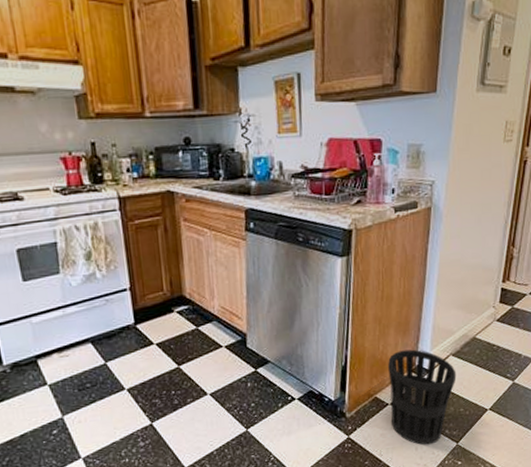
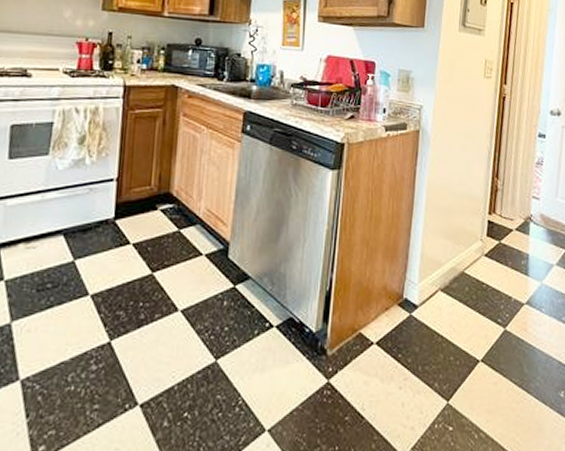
wastebasket: present [388,349,457,445] -> none [375,279,446,401]

